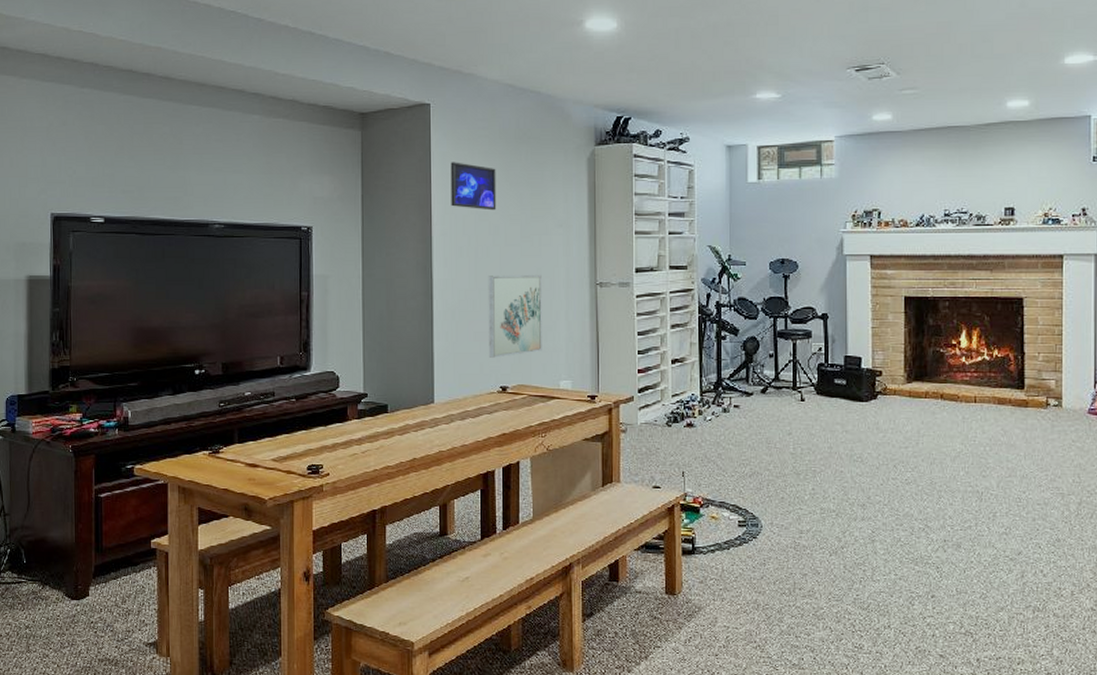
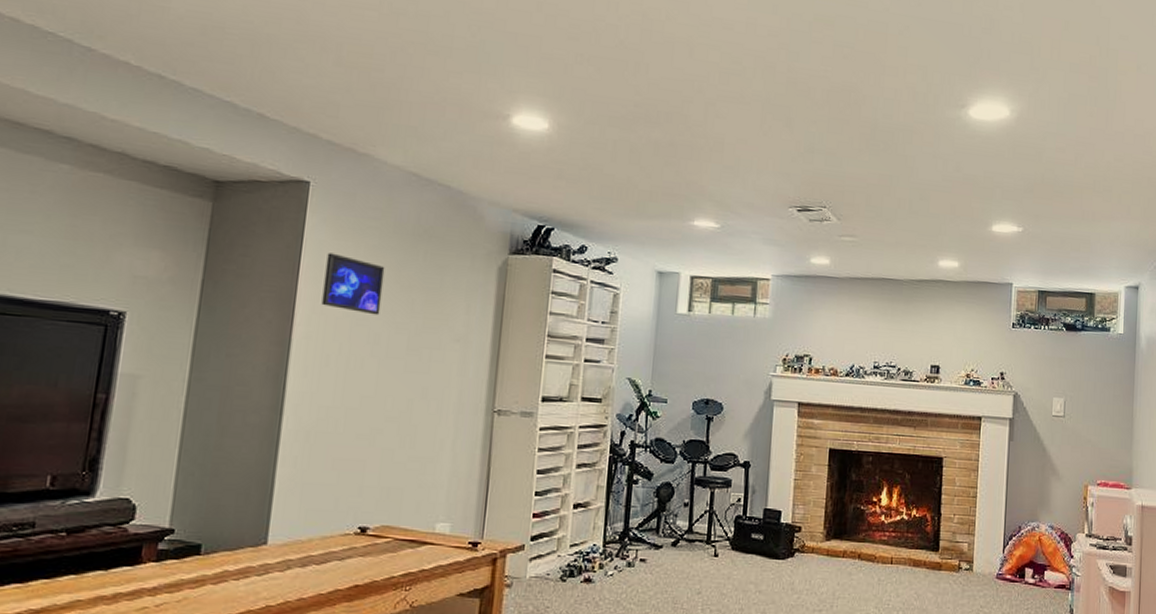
wall art: present [488,274,542,358] -> none [348,392,428,492]

